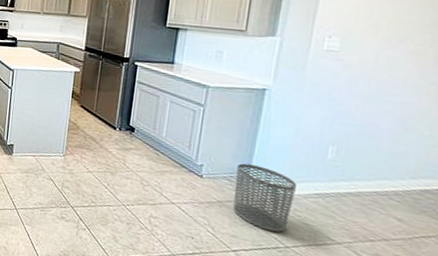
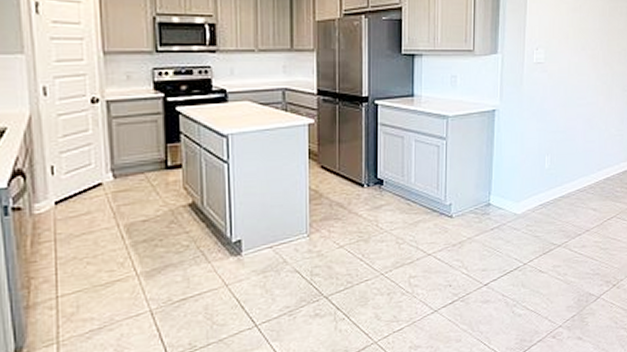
waste bin: present [233,163,296,233] -> none [480,190,526,254]

